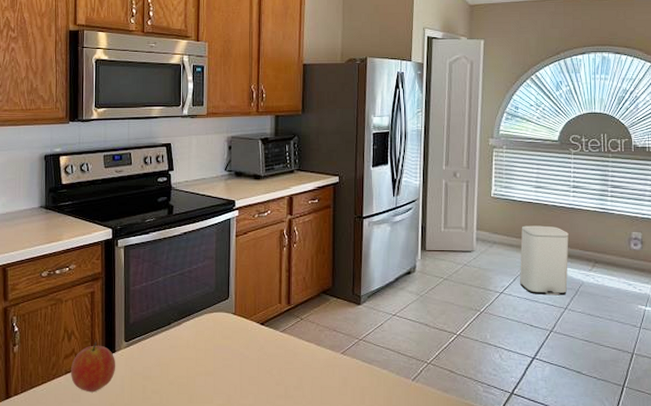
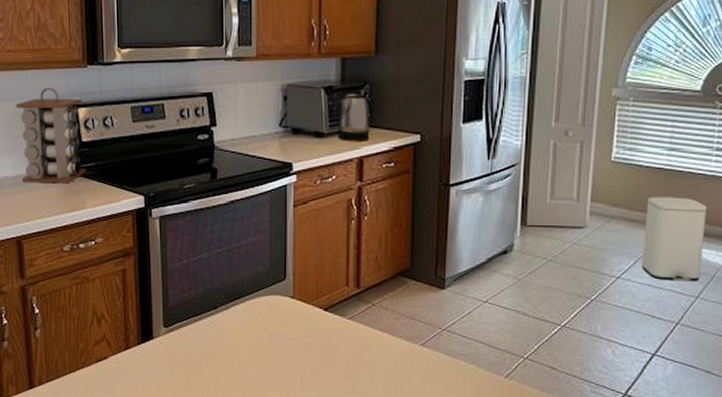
spice rack: none [8,140,64,219] -> present [16,87,86,184]
fruit: present [70,342,116,393] -> none [101,327,155,384]
kettle: none [272,144,303,182] -> present [337,94,375,141]

